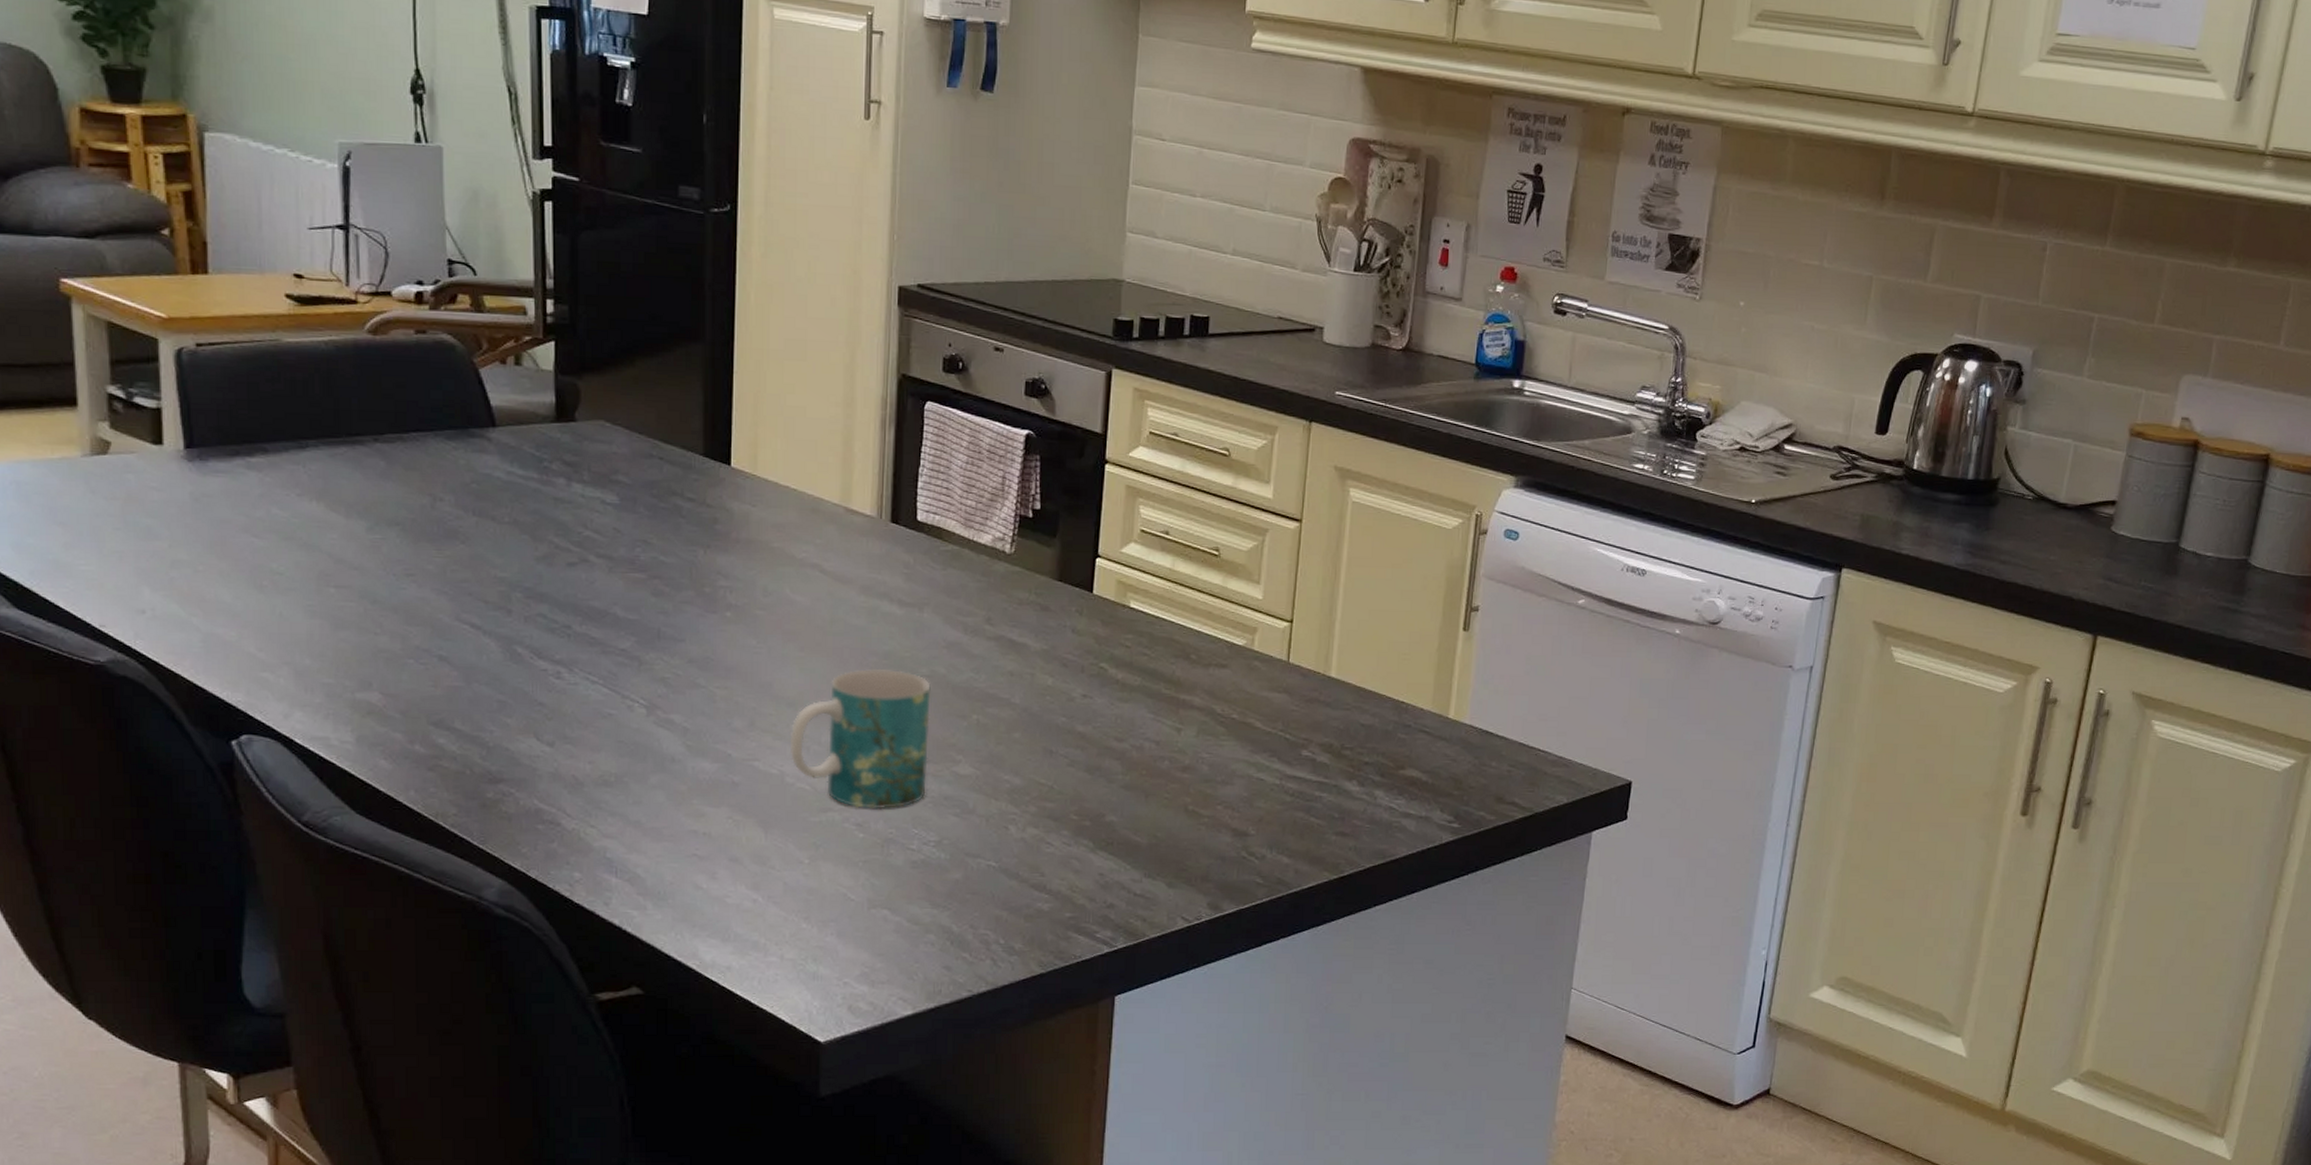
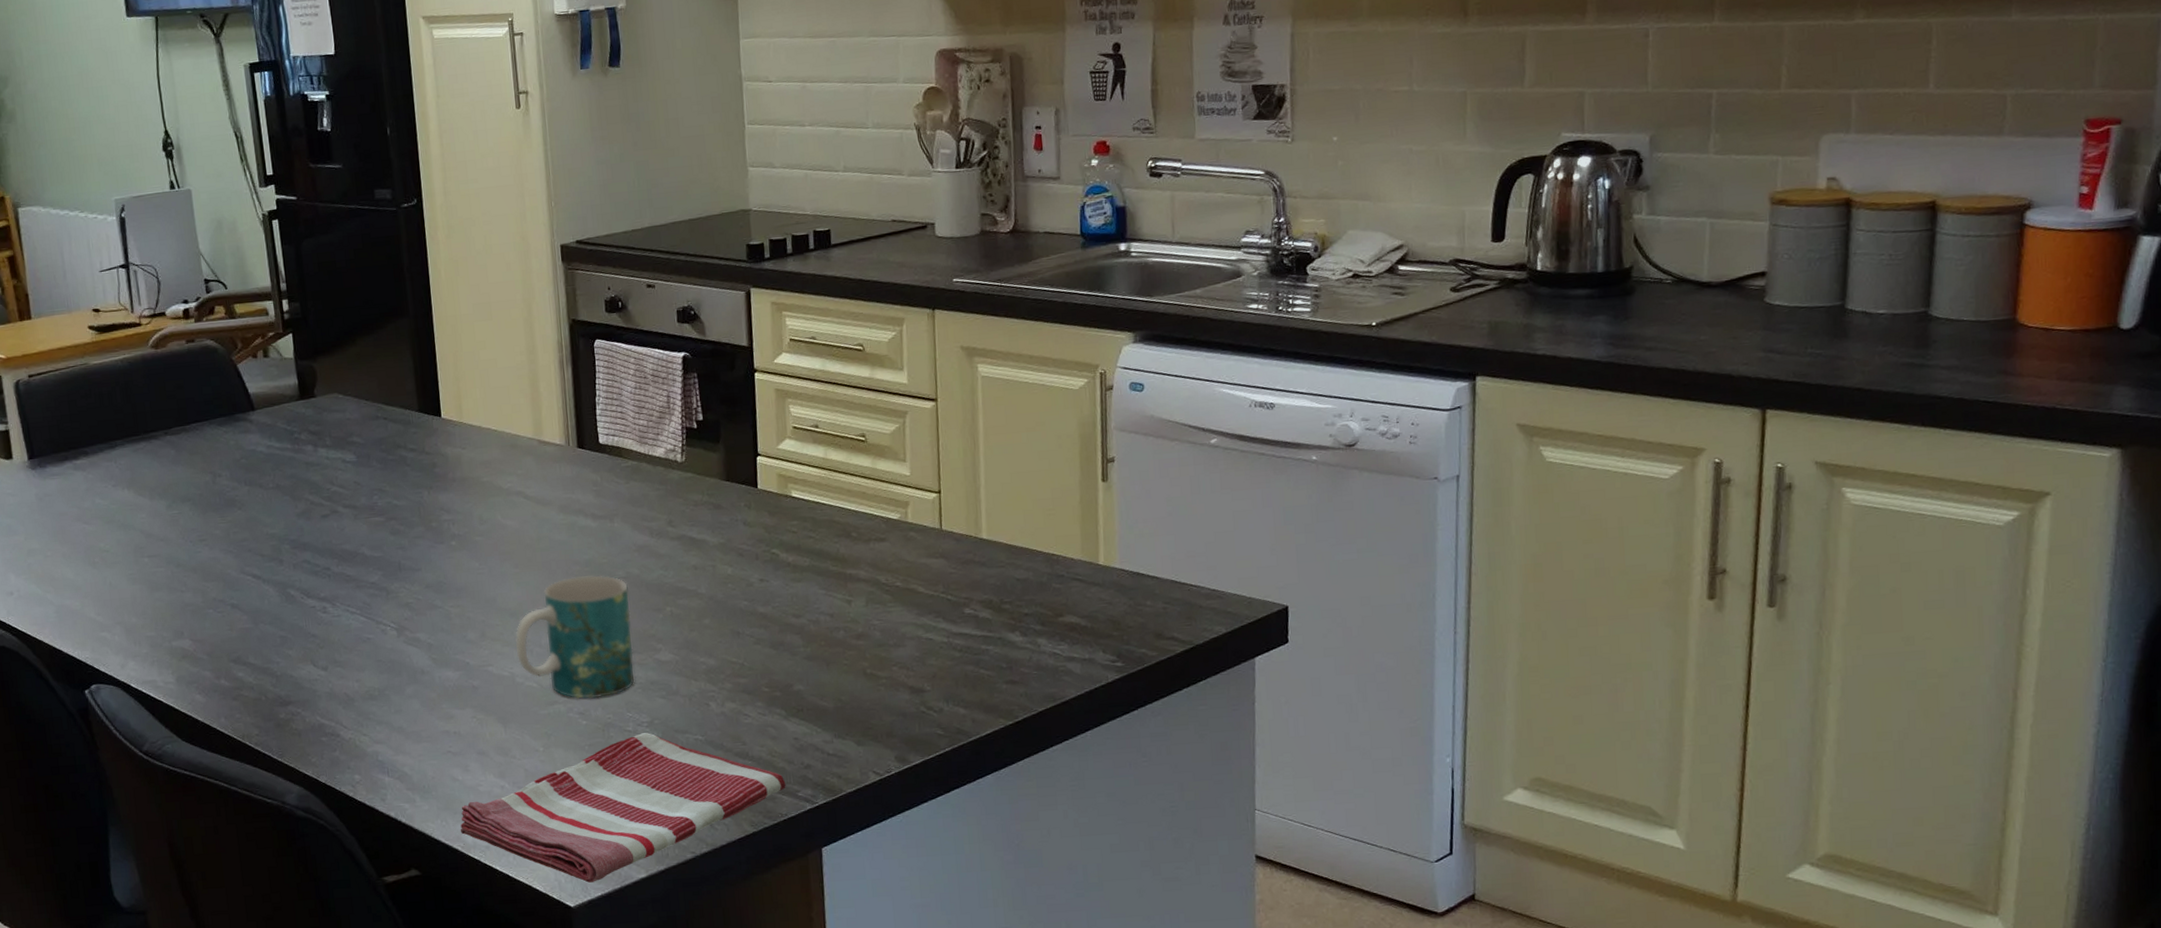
dish towel: none [697,853,1084,1016] -> present [460,733,786,883]

